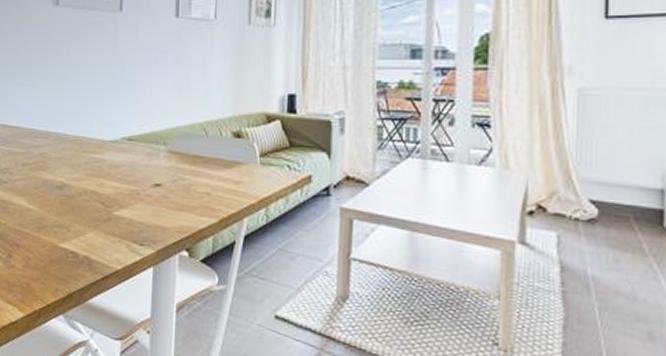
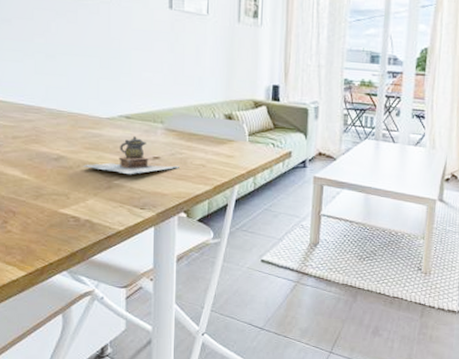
teapot: none [85,160,182,205] -> present [83,136,179,175]

